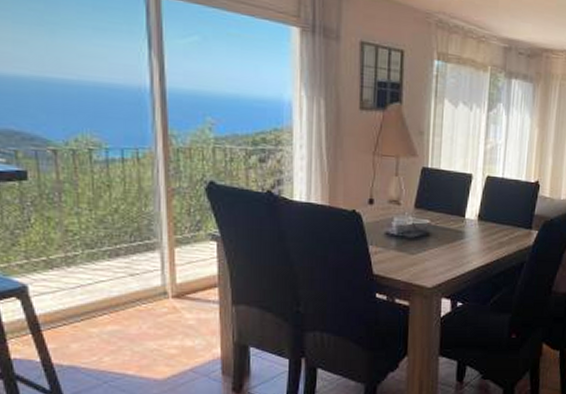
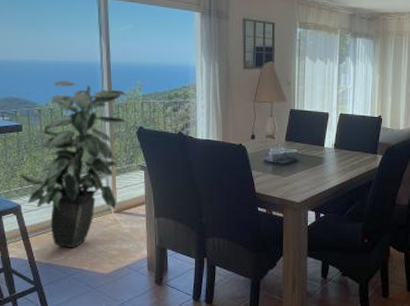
indoor plant: none [23,109,191,346] -> present [19,80,127,248]

